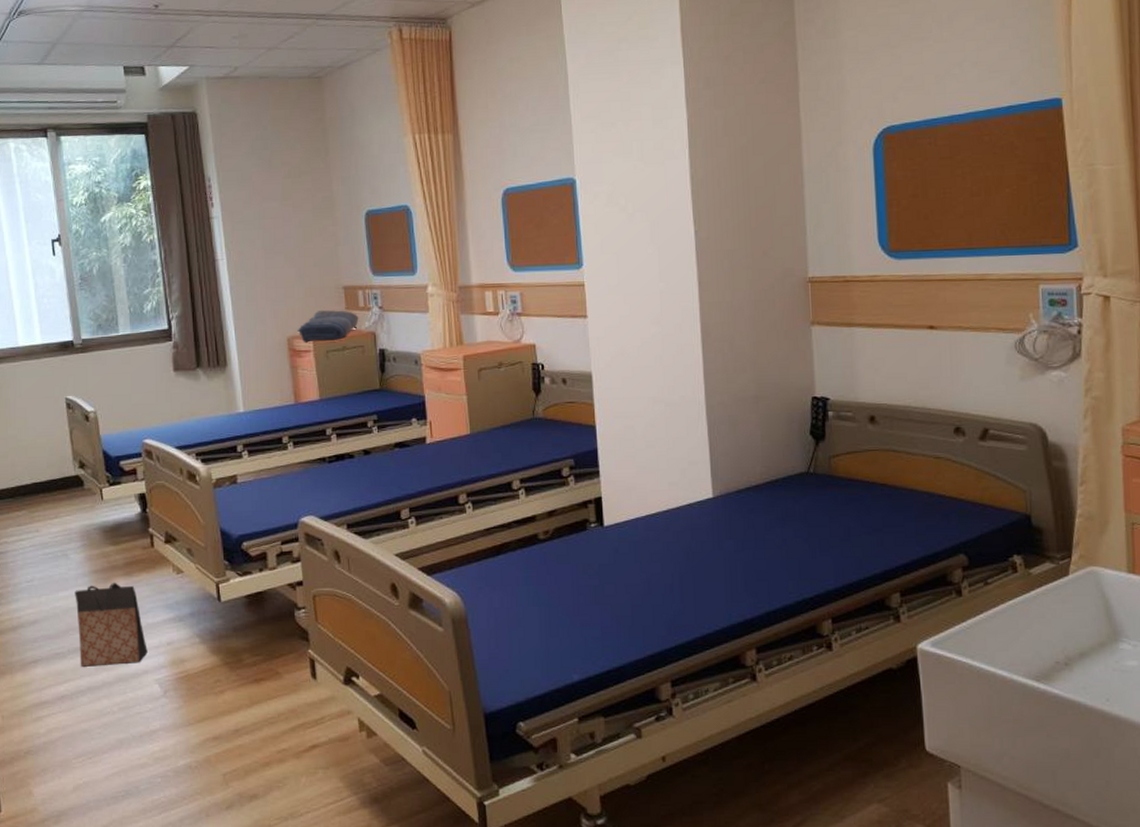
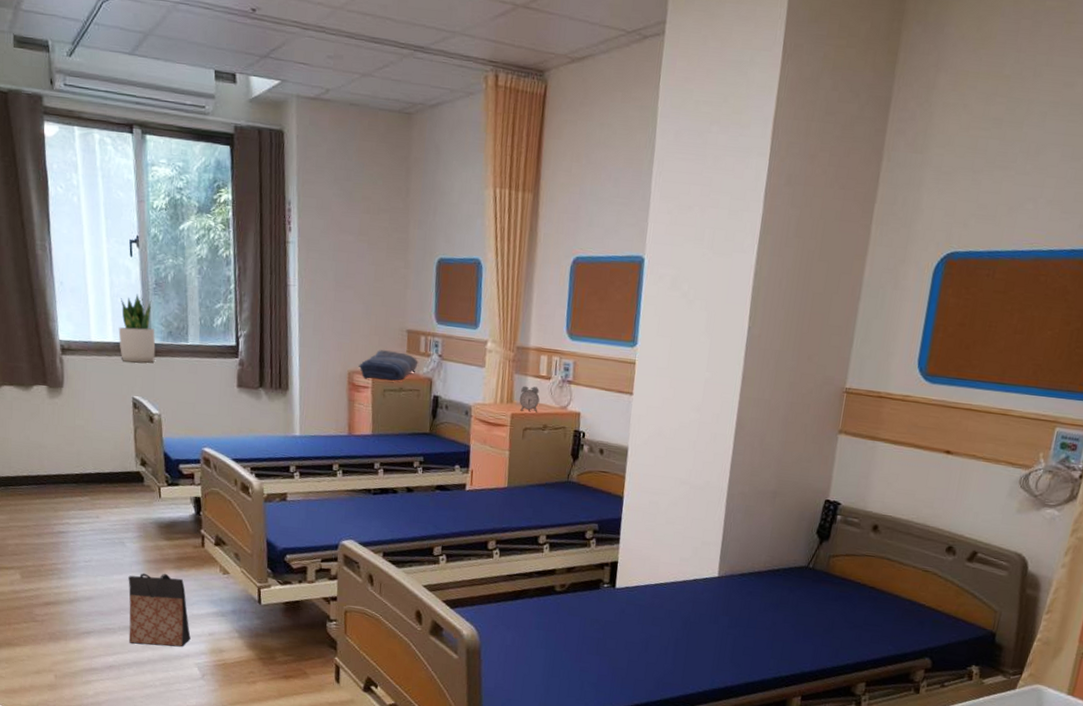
planter: none [45,291,86,362] -> present [118,294,156,363]
alarm clock: none [469,324,491,352] -> present [519,385,540,413]

